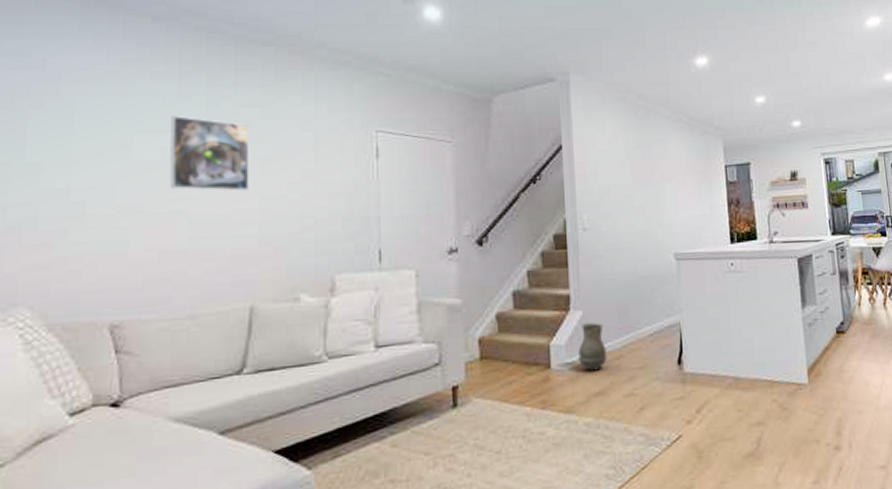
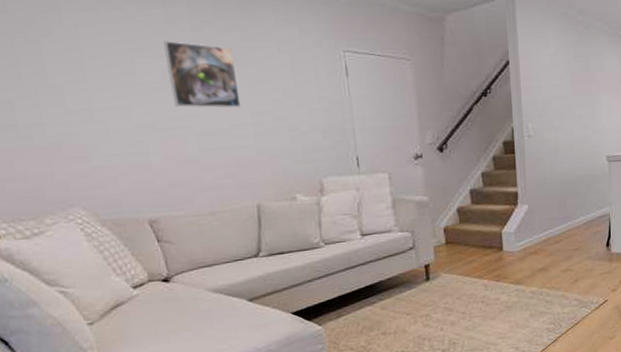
vase: present [578,322,607,371] -> none [525,214,548,252]

